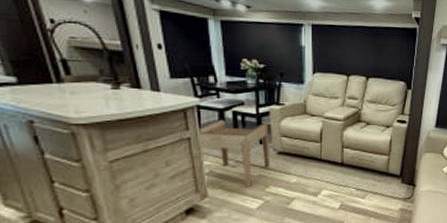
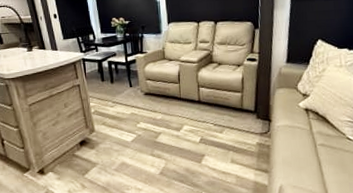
side table: present [196,119,270,187] -> none [83,68,139,123]

